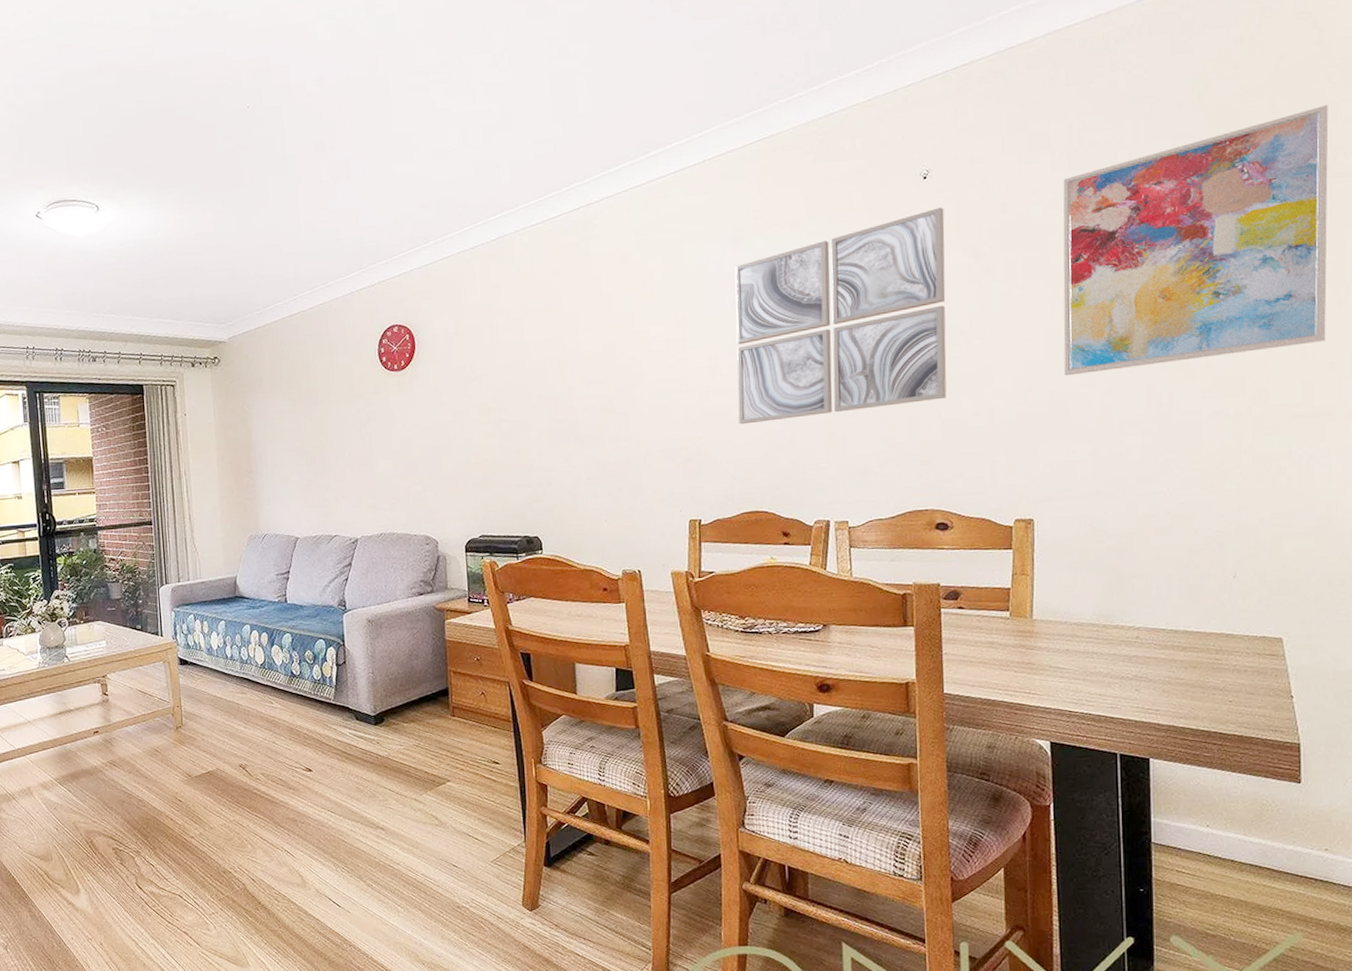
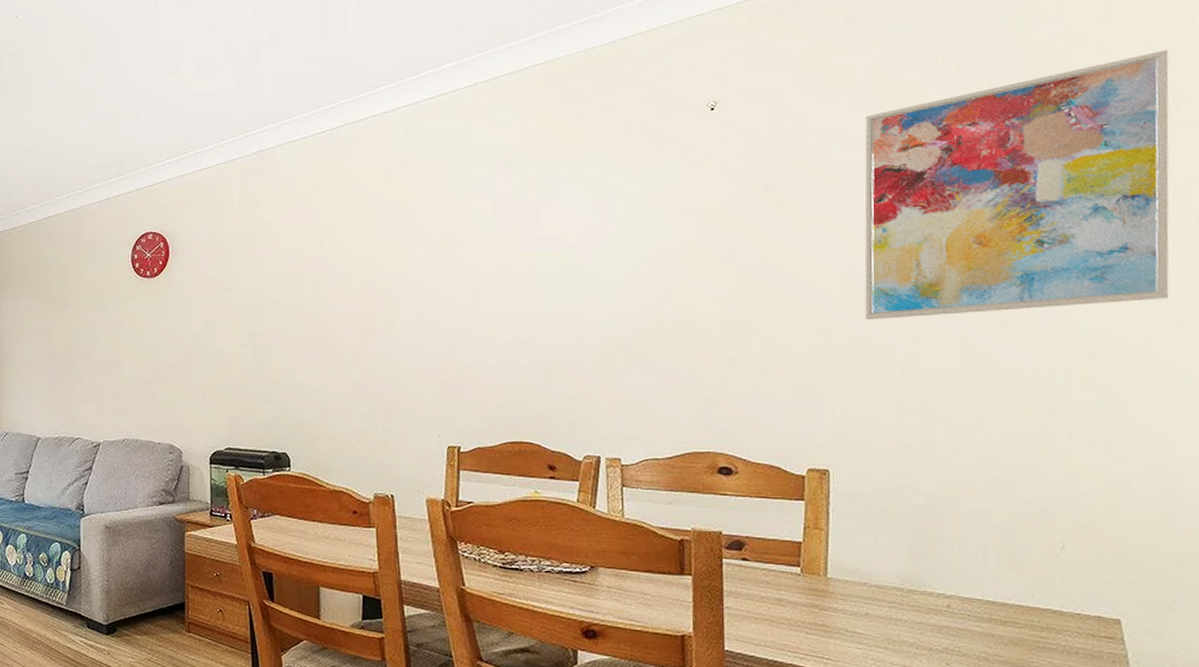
wall art: present [735,207,947,425] -> none [504,140,734,351]

